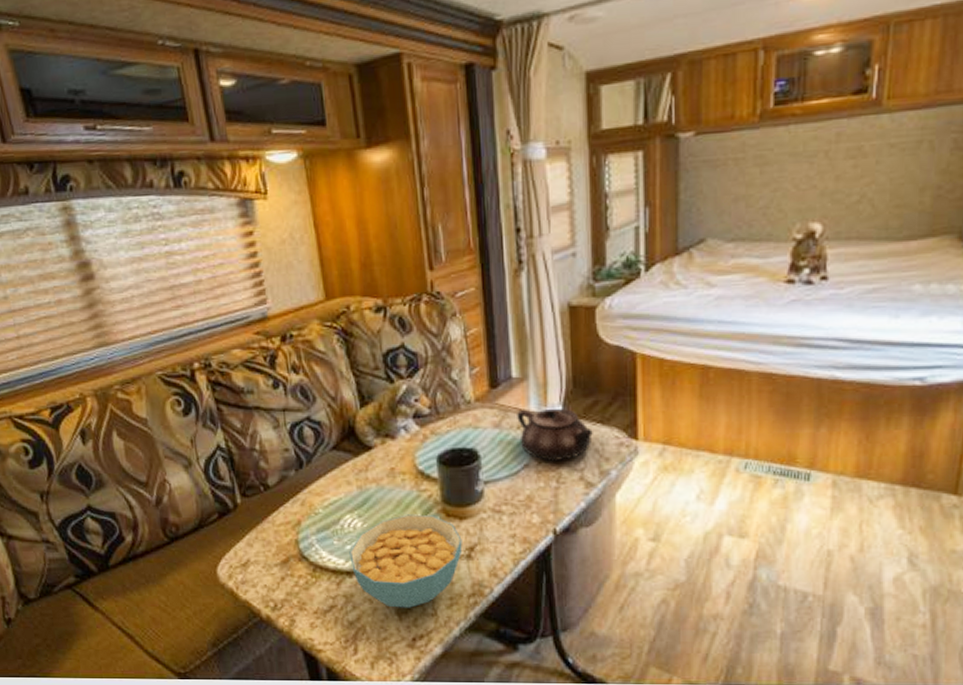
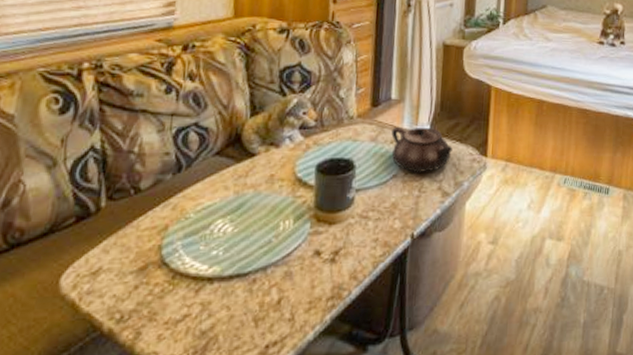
cereal bowl: present [349,514,463,608] -> none [214,219,329,314]

